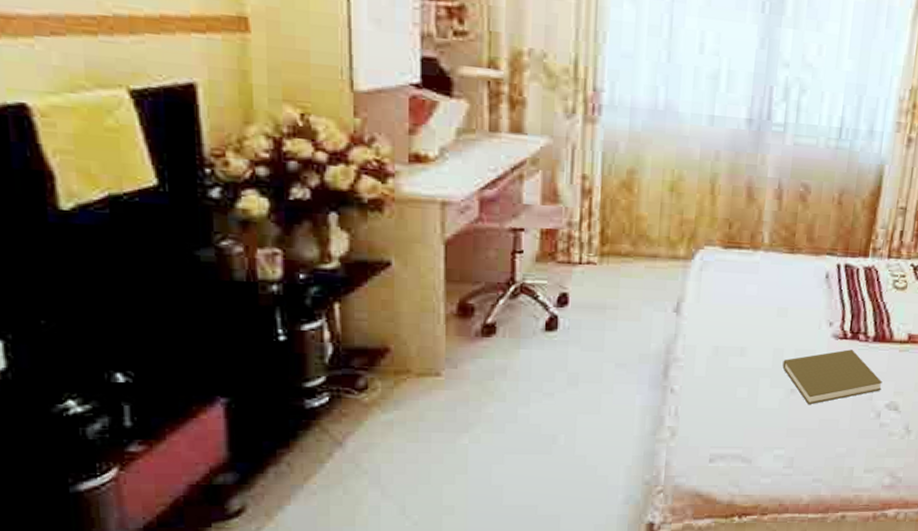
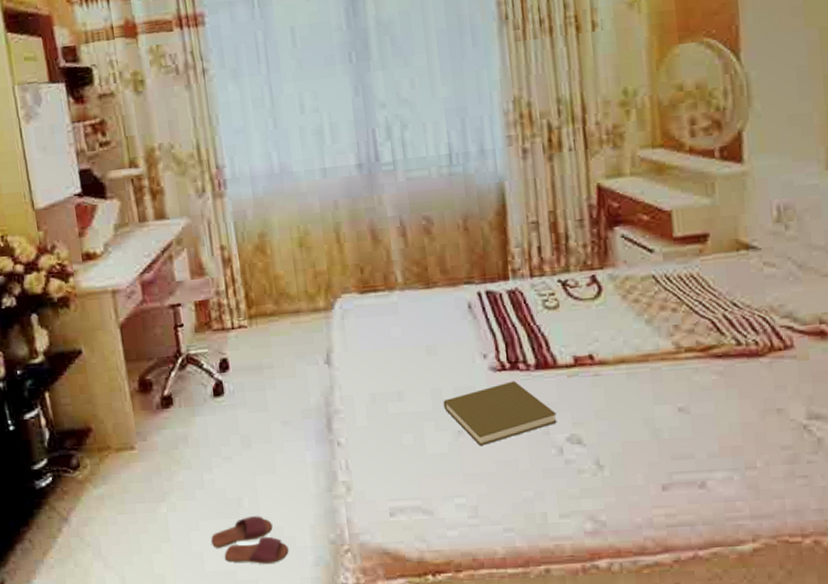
slippers: none [515,454,599,500] -> present [211,516,289,564]

